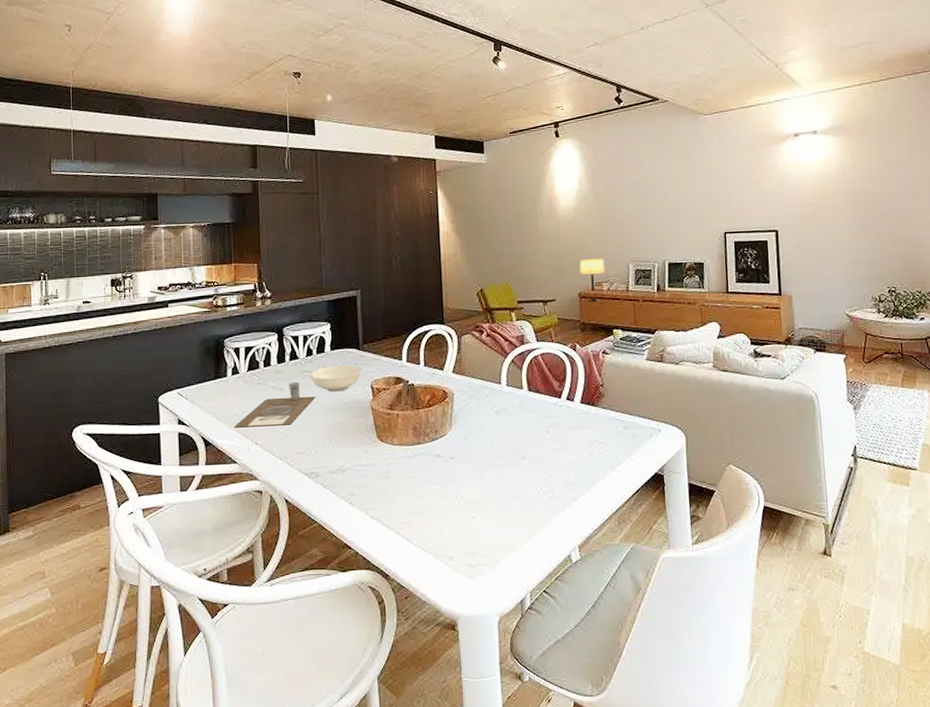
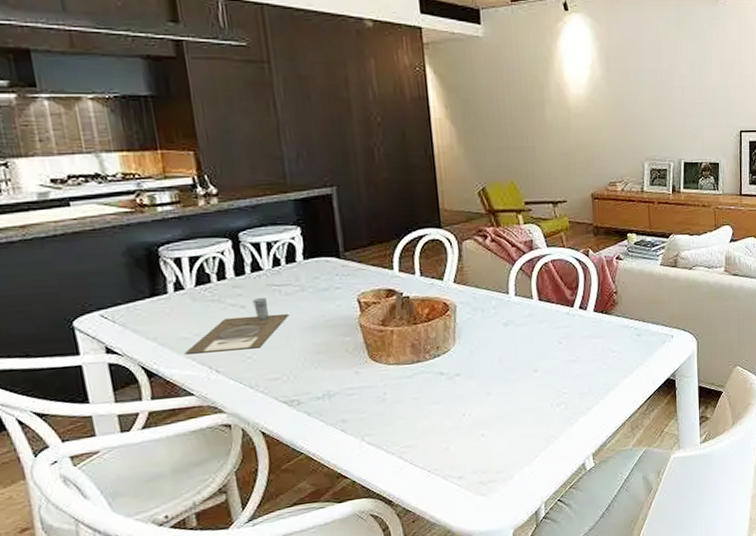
bowl: present [310,364,362,392] -> none [279,276,345,308]
table lamp: present [579,258,604,303] -> none [592,155,618,205]

